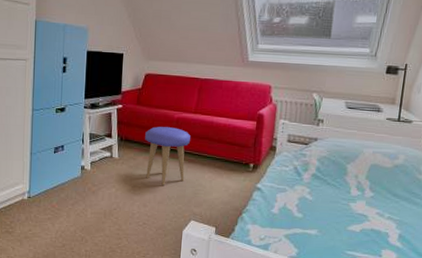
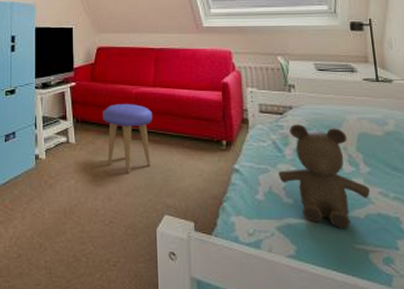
teddy bear: none [294,154,369,239] -> present [279,124,370,229]

